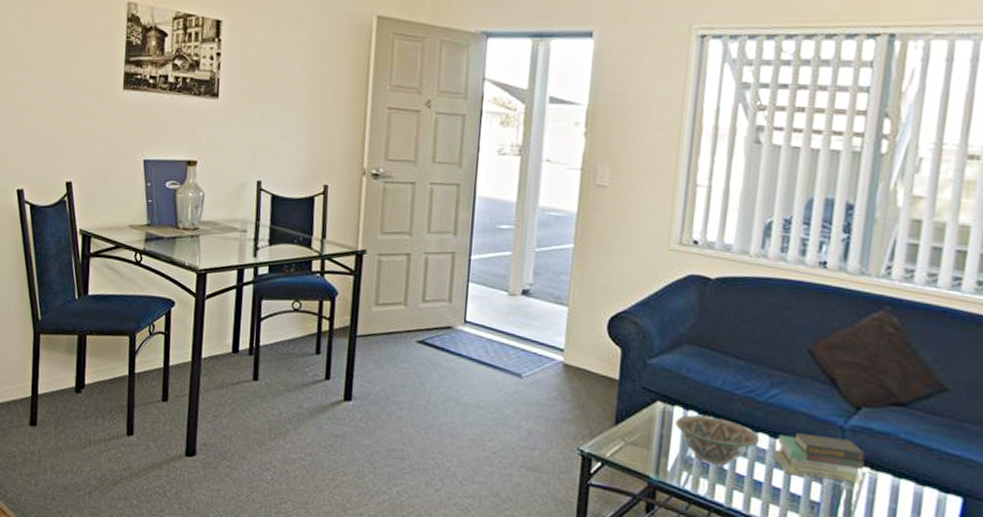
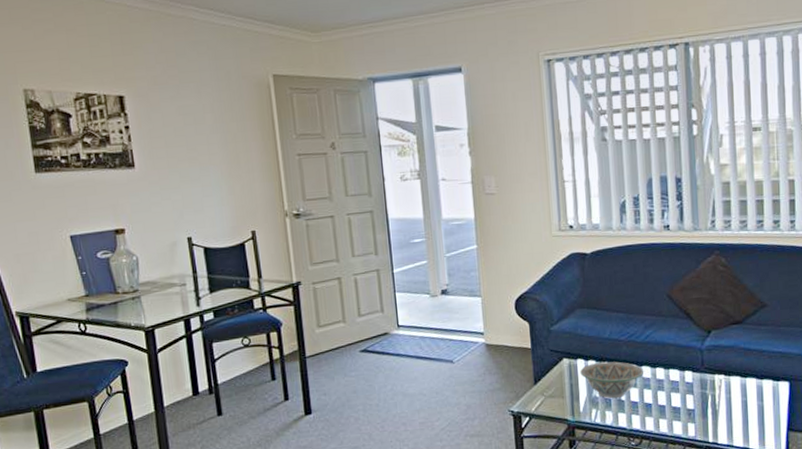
books: present [771,433,866,483] -> none [654,357,720,393]

